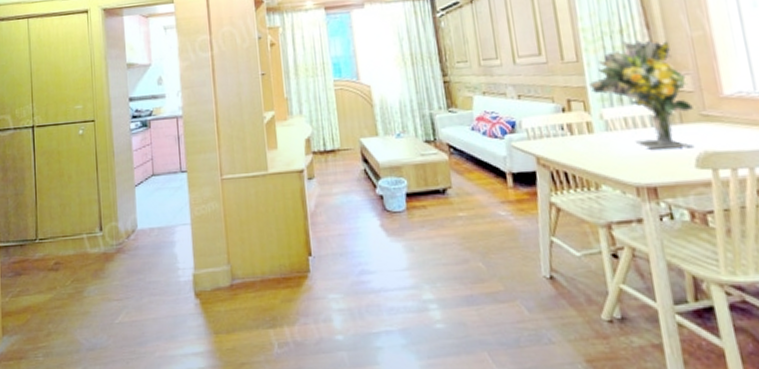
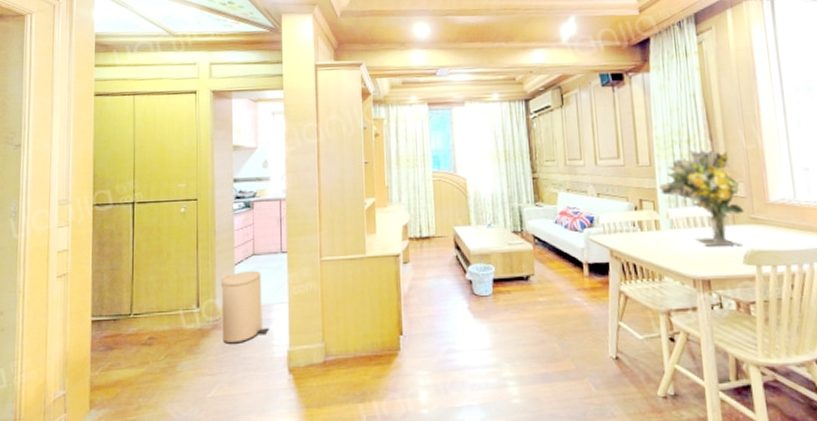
pedal bin: none [121,191,173,268] -> present [220,270,269,344]

